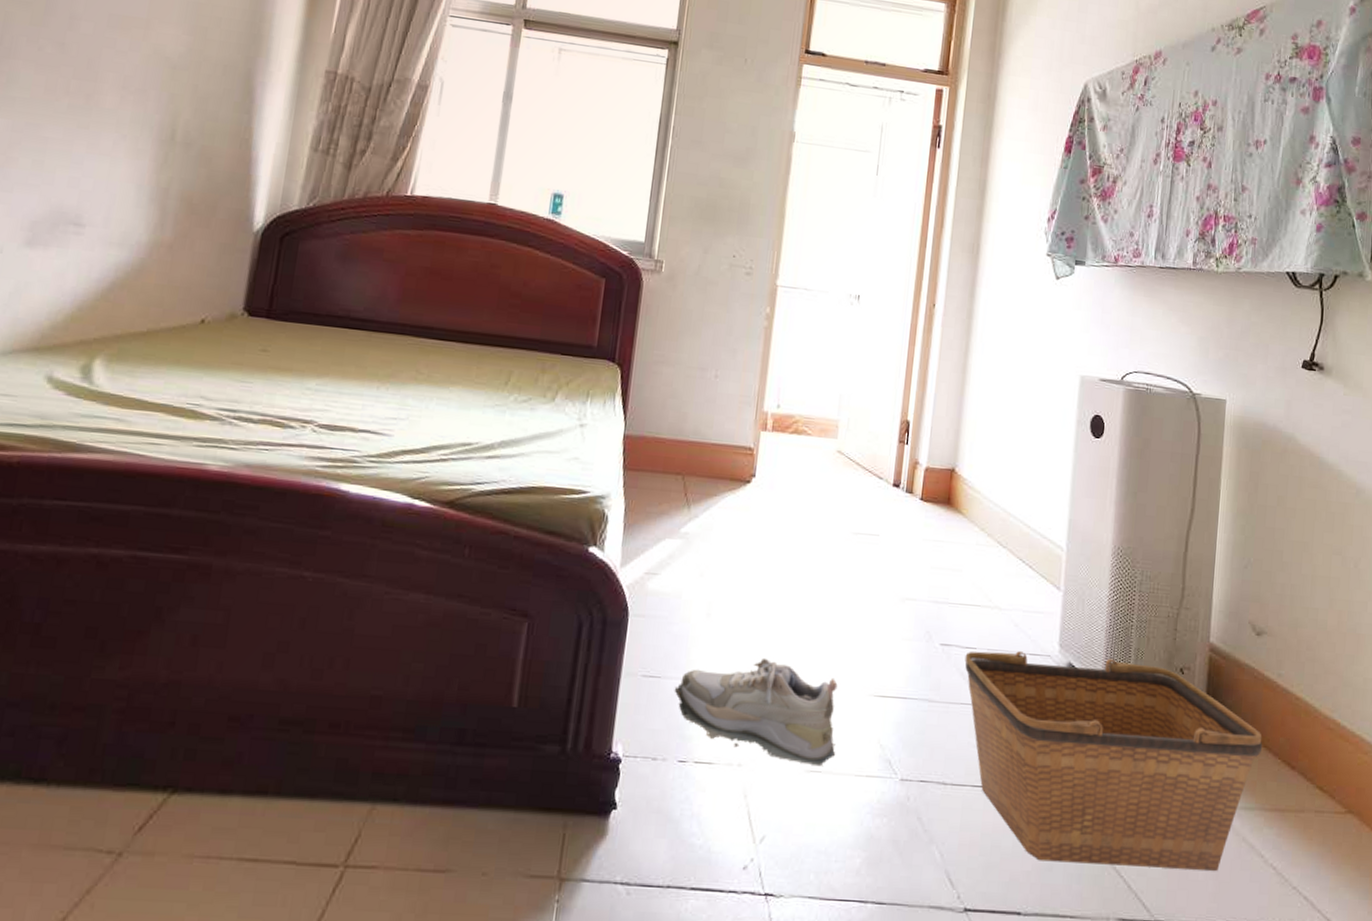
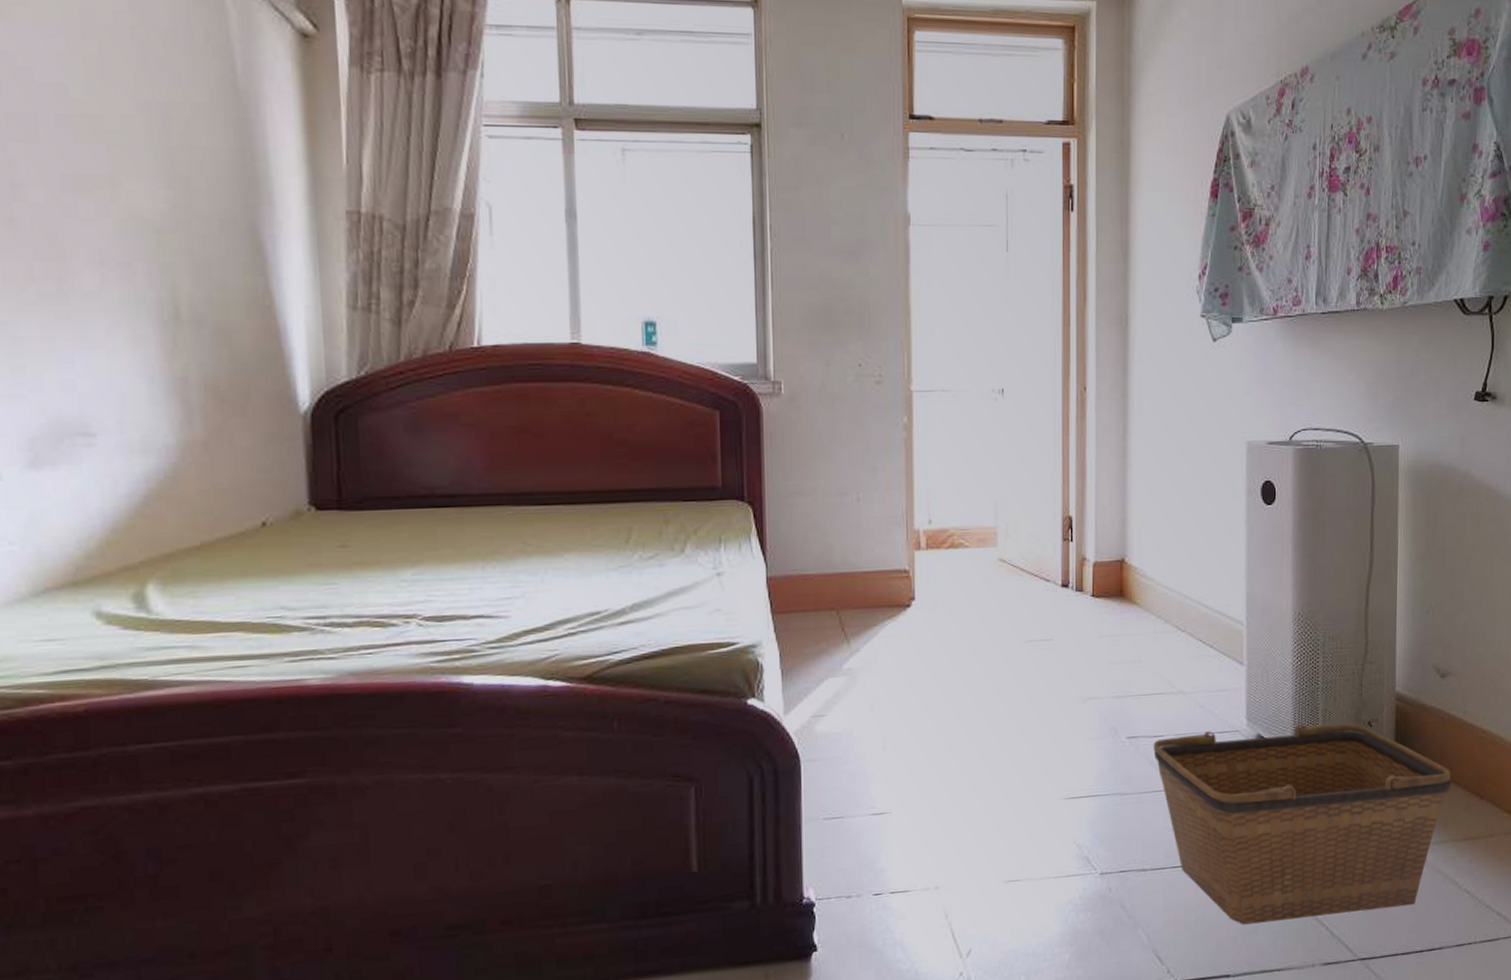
shoe: present [674,657,838,767] -> none [859,780,1032,876]

